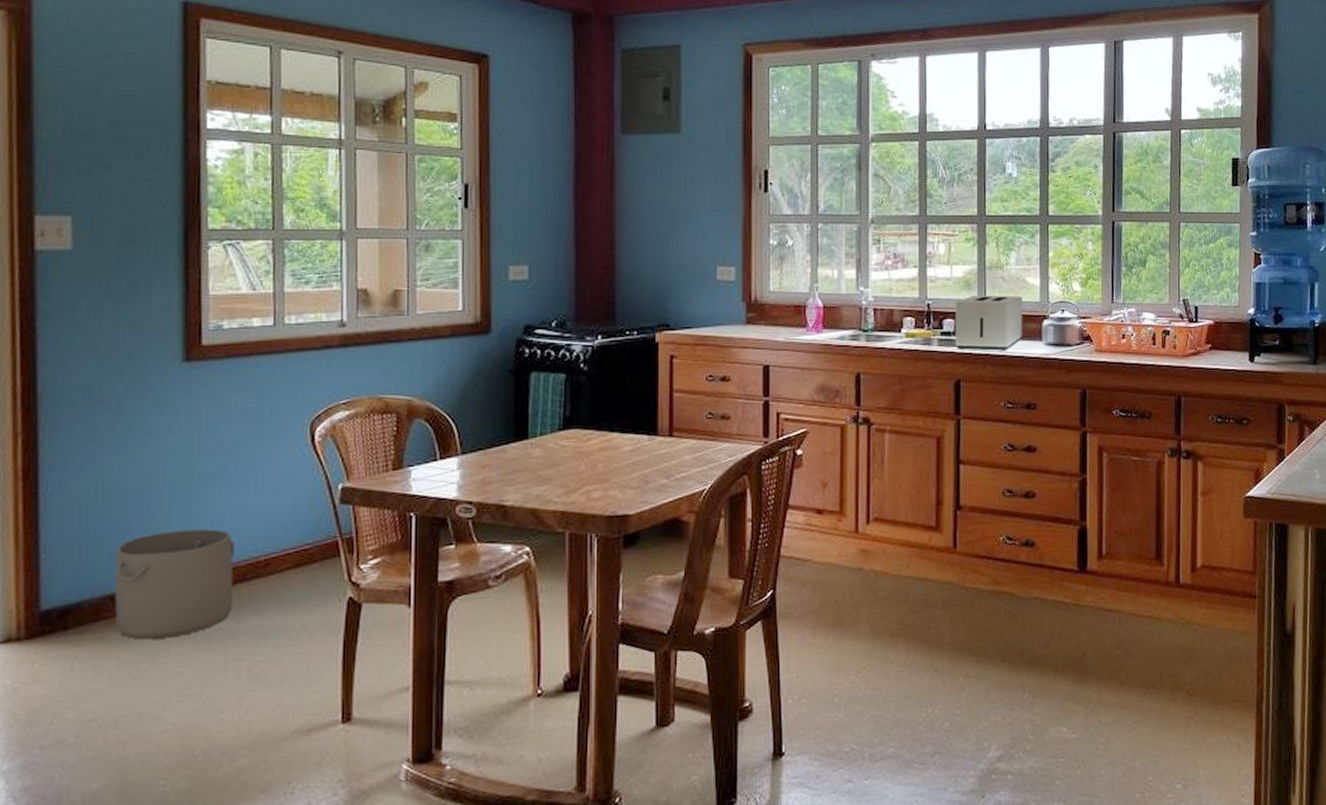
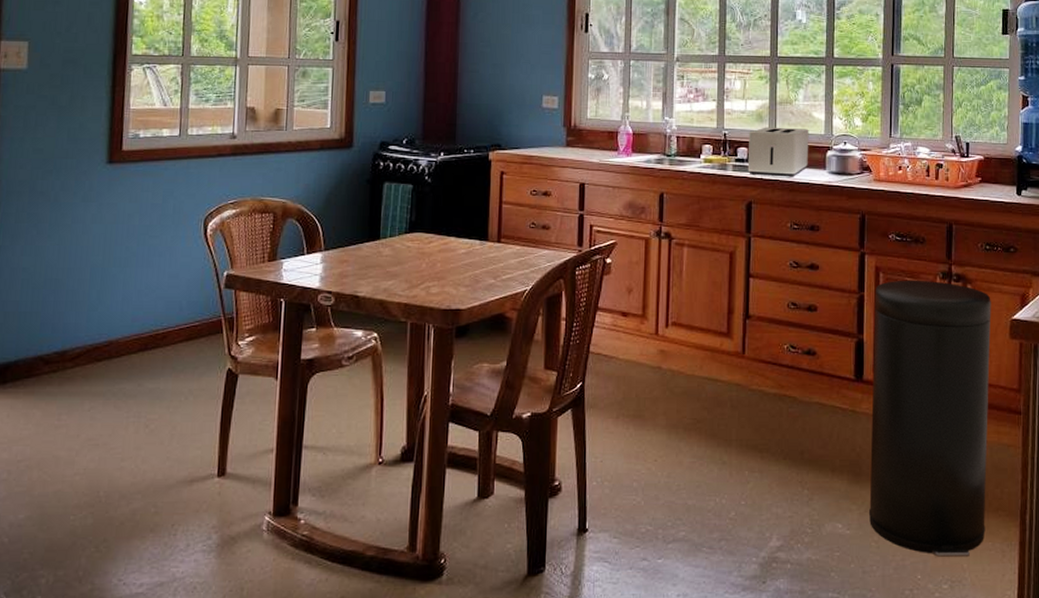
bucket: present [115,529,235,640] -> none [43,305,140,395]
pedal bin: none [1095,458,1224,757] -> present [868,280,991,558]

